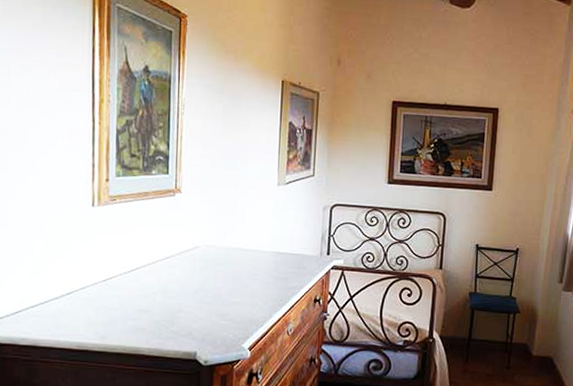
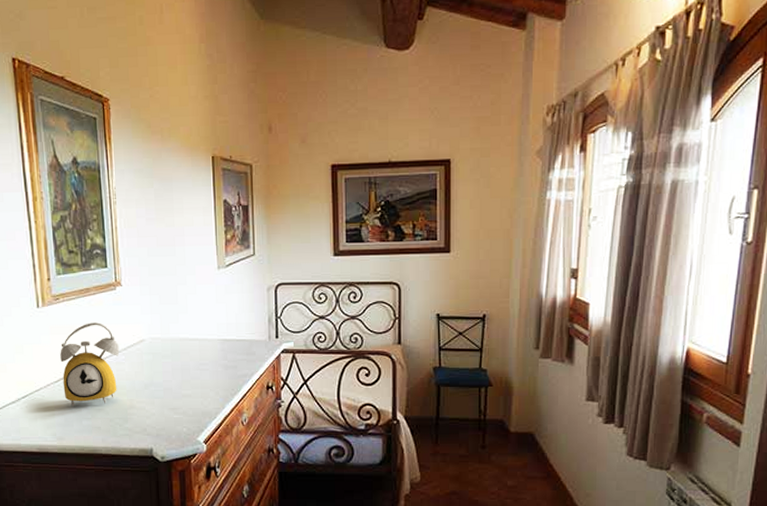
alarm clock: none [111,225,173,306] -> present [60,322,120,406]

